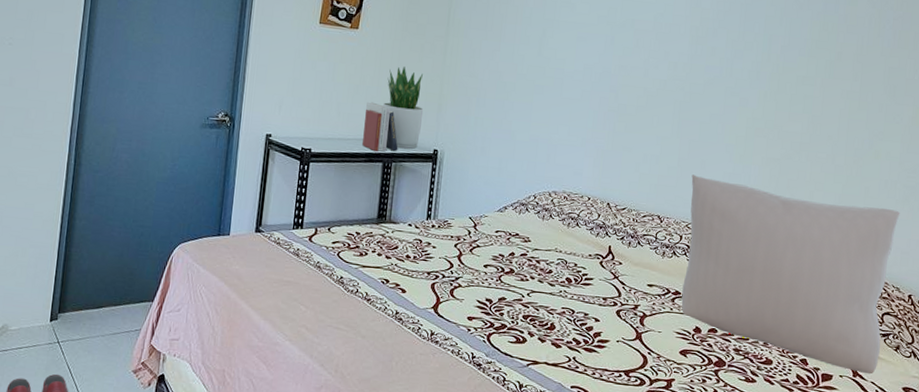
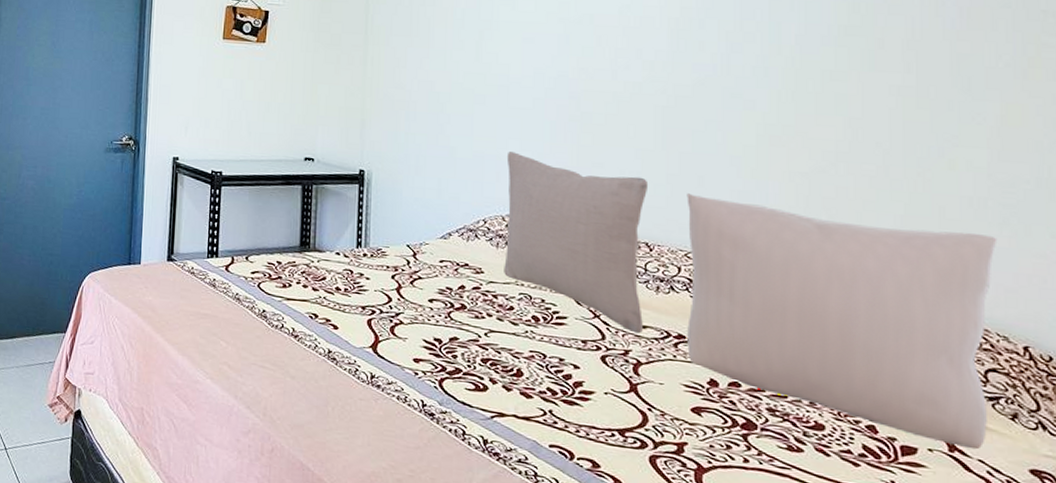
books: present [362,101,398,152] -> none [278,119,319,173]
planter: present [382,66,424,149] -> none [297,80,345,170]
pillow: none [547,136,665,291] -> present [504,152,649,334]

